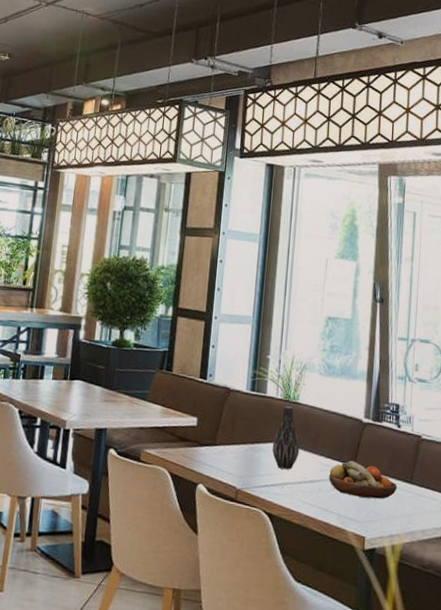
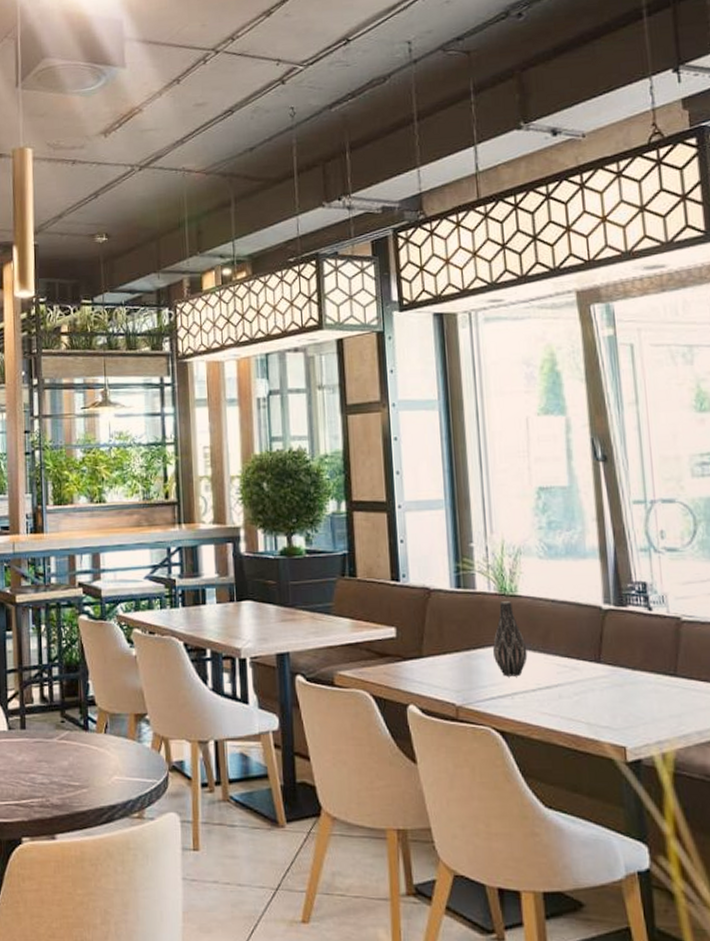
fruit bowl: present [329,461,397,499] -> none [569,657,659,699]

